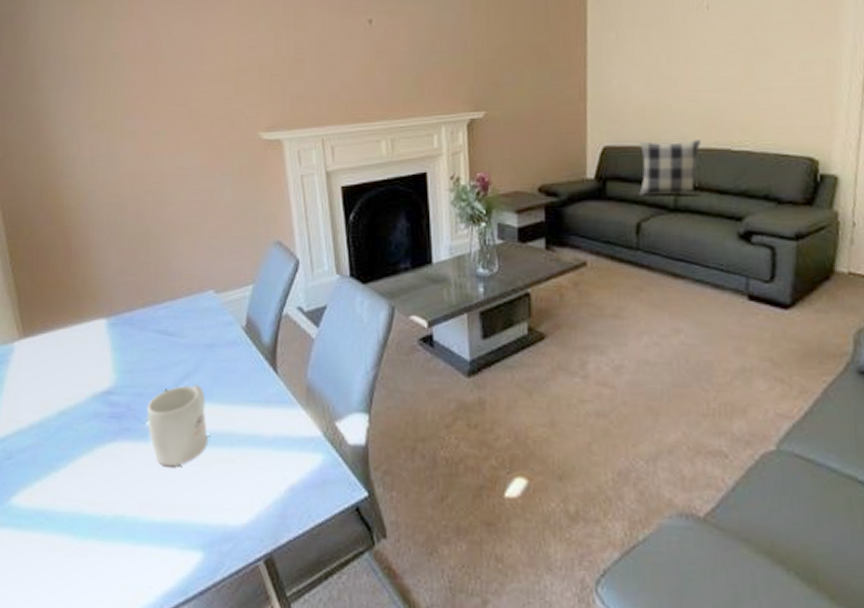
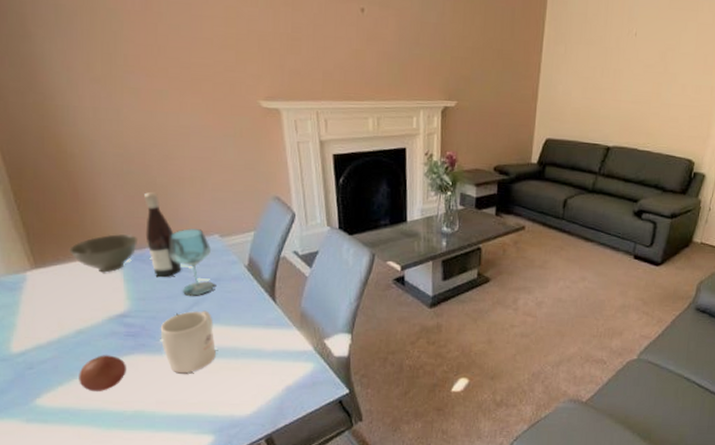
bowl: none [57,293,128,341] -> present [68,234,137,273]
fruit: none [57,442,108,490] -> present [79,355,126,392]
bottle: none [136,243,173,344] -> present [144,191,182,277]
wine glass: none [159,285,207,367] -> present [169,228,214,296]
pillow: present [639,140,701,196] -> none [568,137,617,182]

